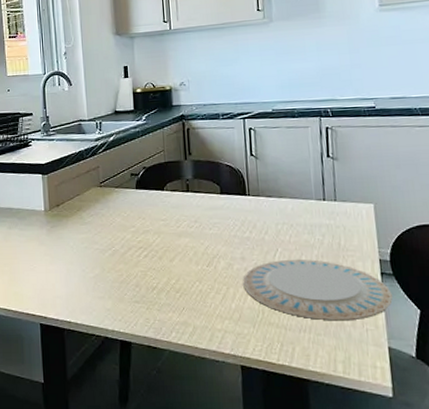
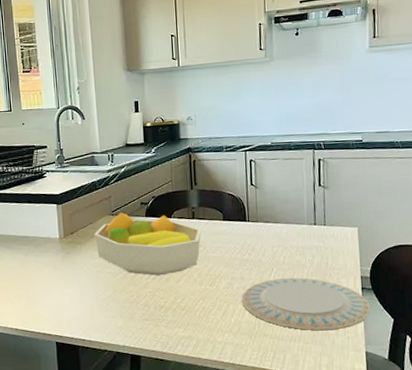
fruit bowl: none [81,184,197,254] -> present [94,213,201,276]

